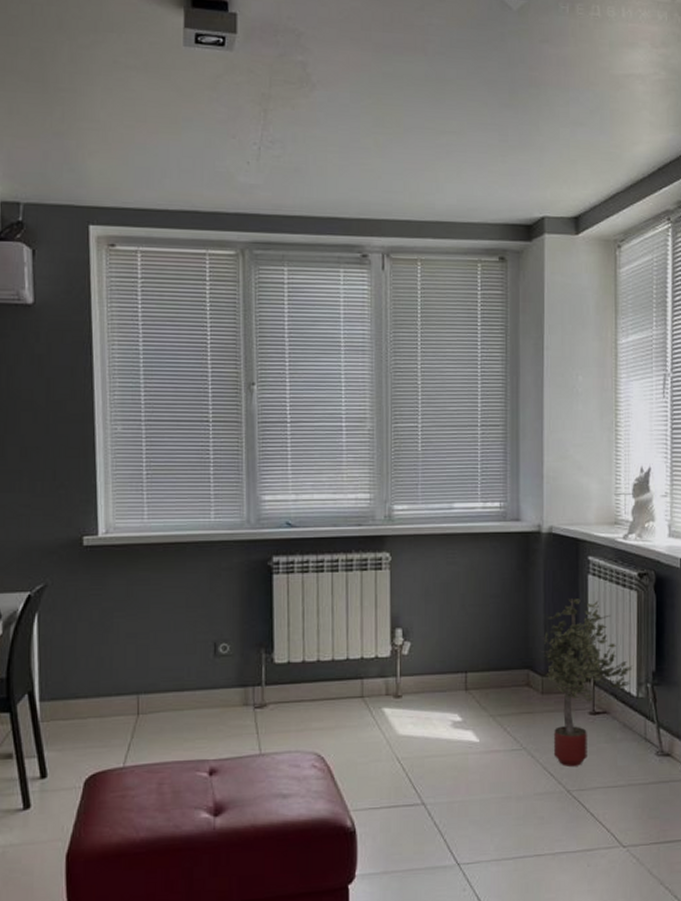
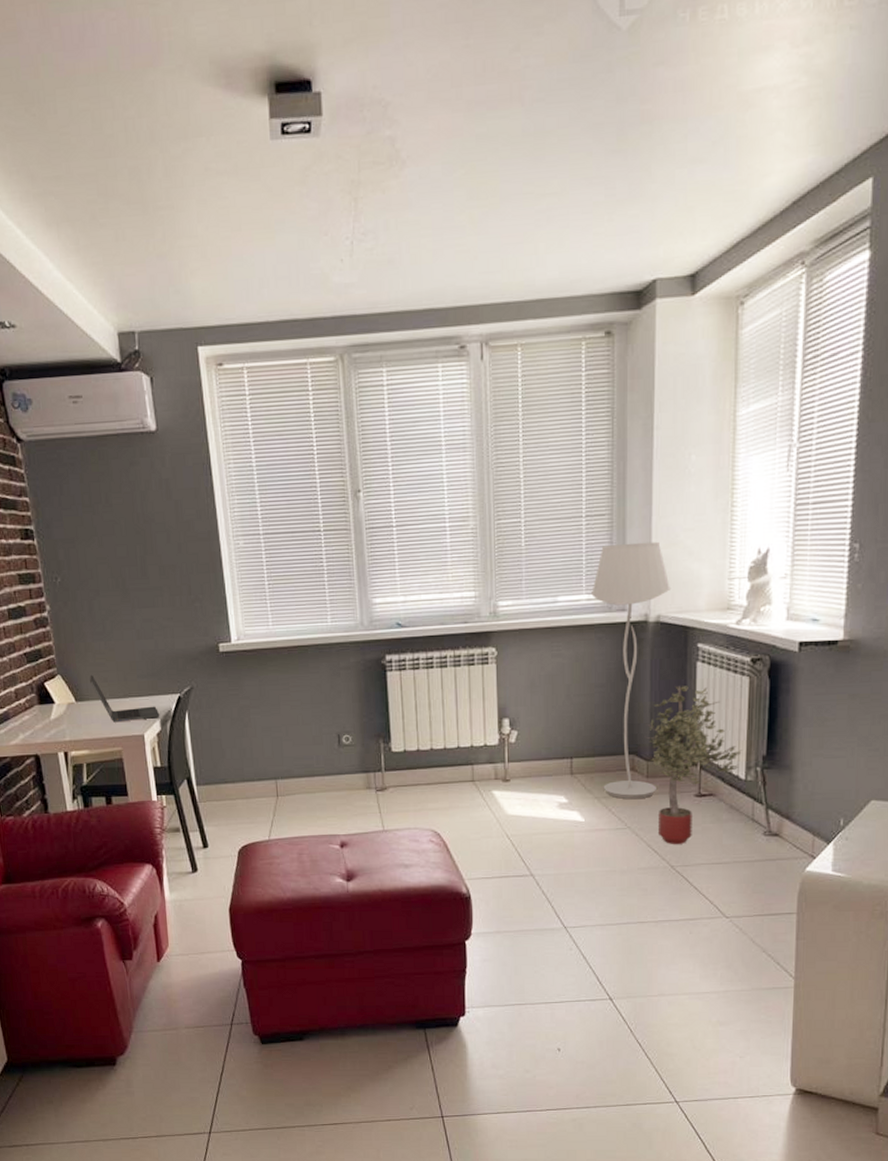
floor lamp: none [486,454,563,718] -> present [591,541,672,800]

